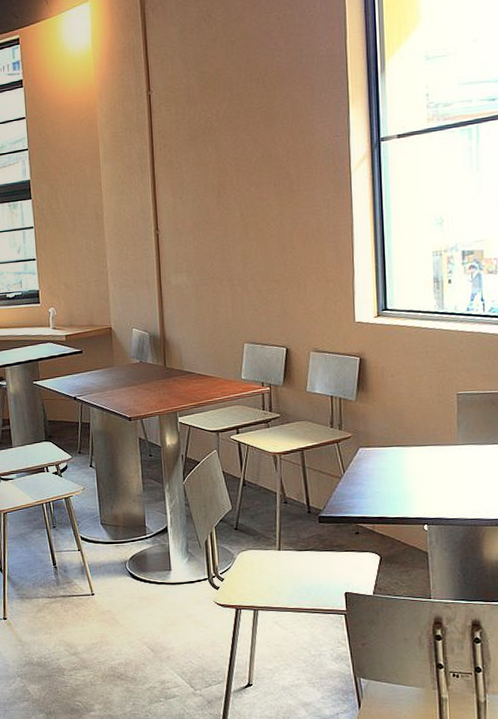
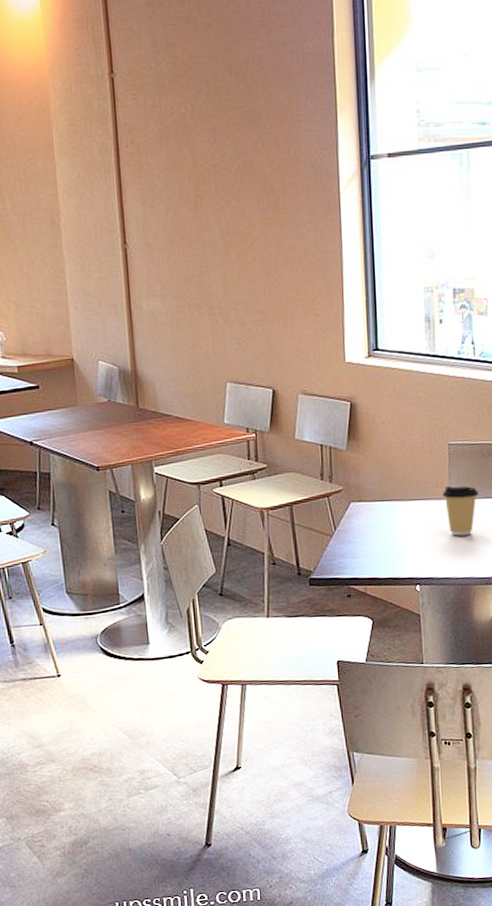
coffee cup: none [451,433,488,480] -> present [442,486,479,536]

